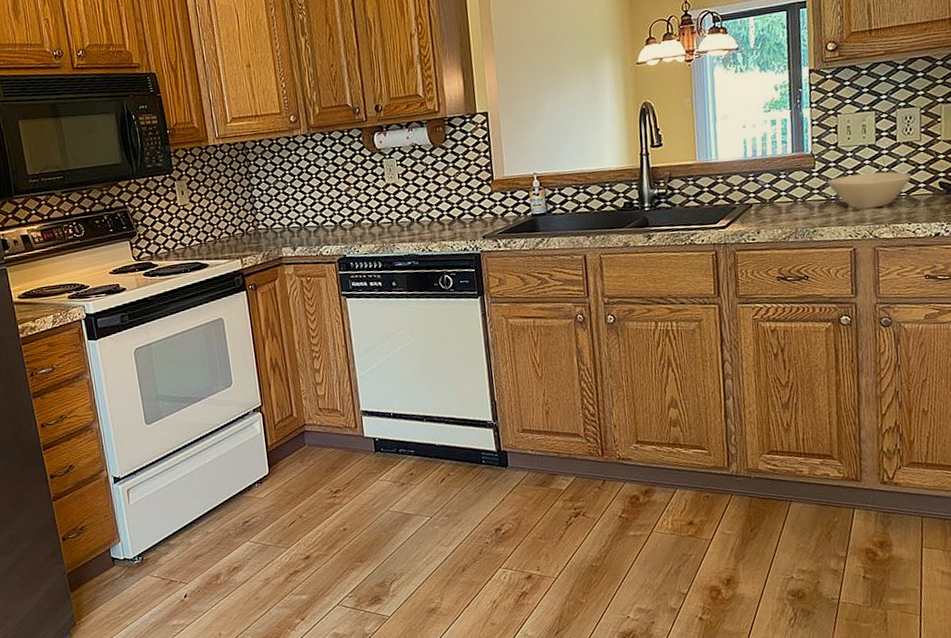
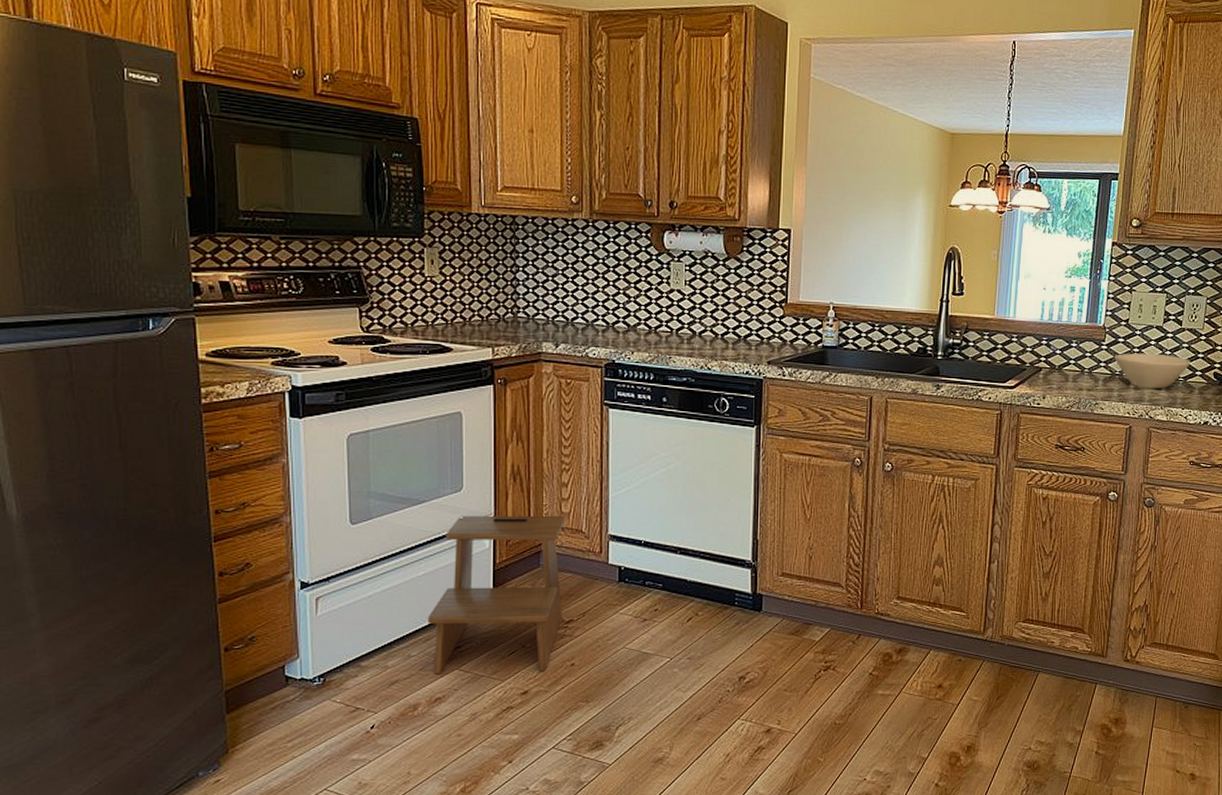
step stool: none [217,398,331,547] -> present [427,515,566,675]

